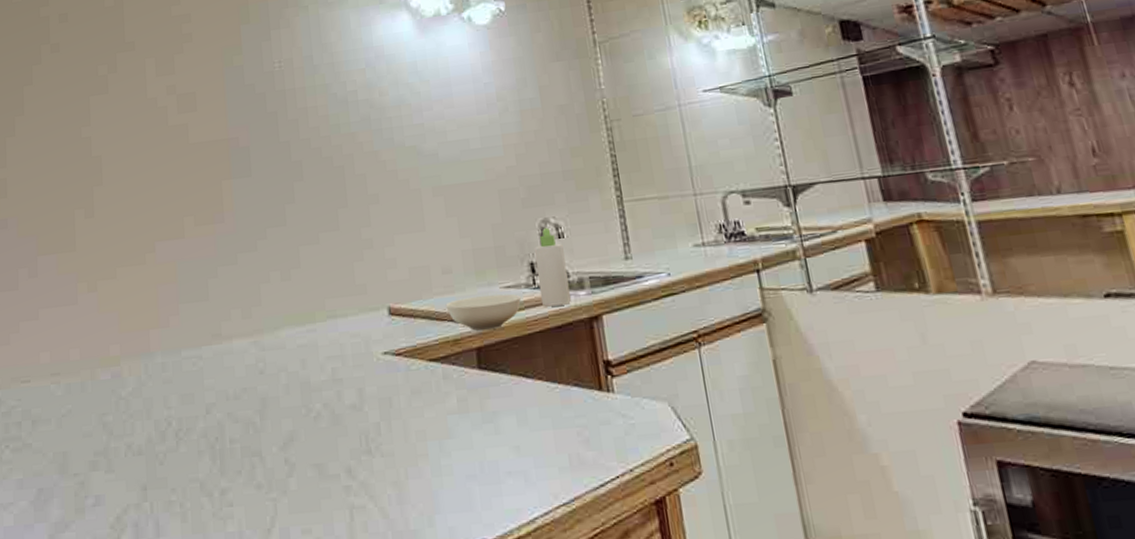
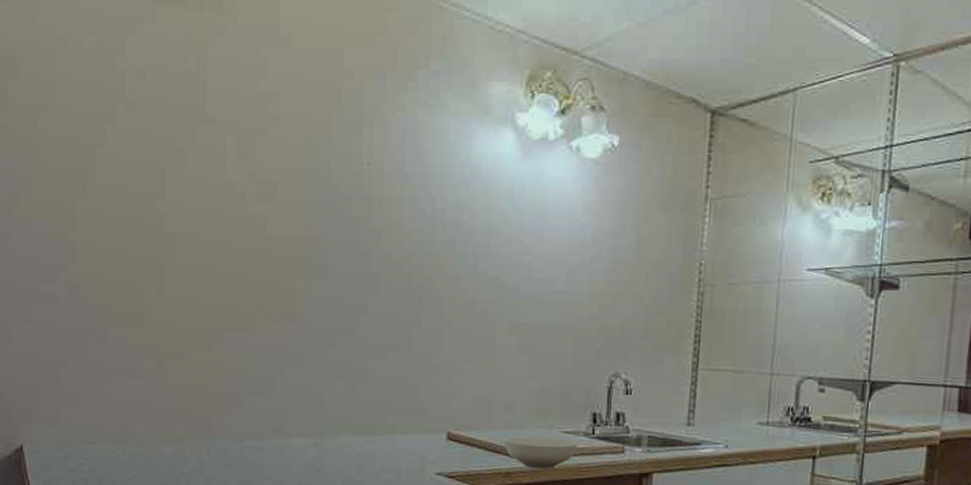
bottle: present [534,223,571,307] -> none [596,377,629,458]

